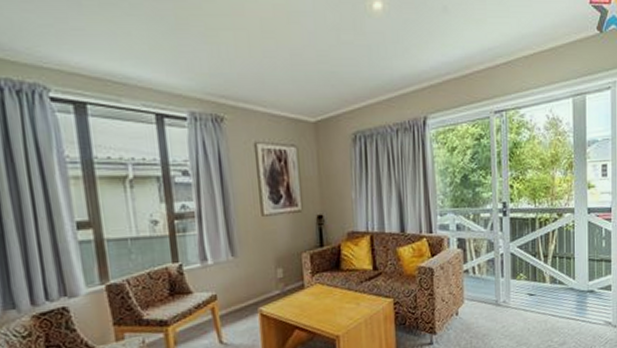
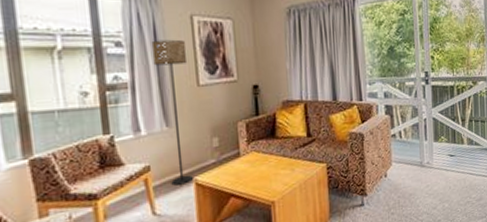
floor lamp: none [216,168,258,316] -> present [151,39,193,186]

